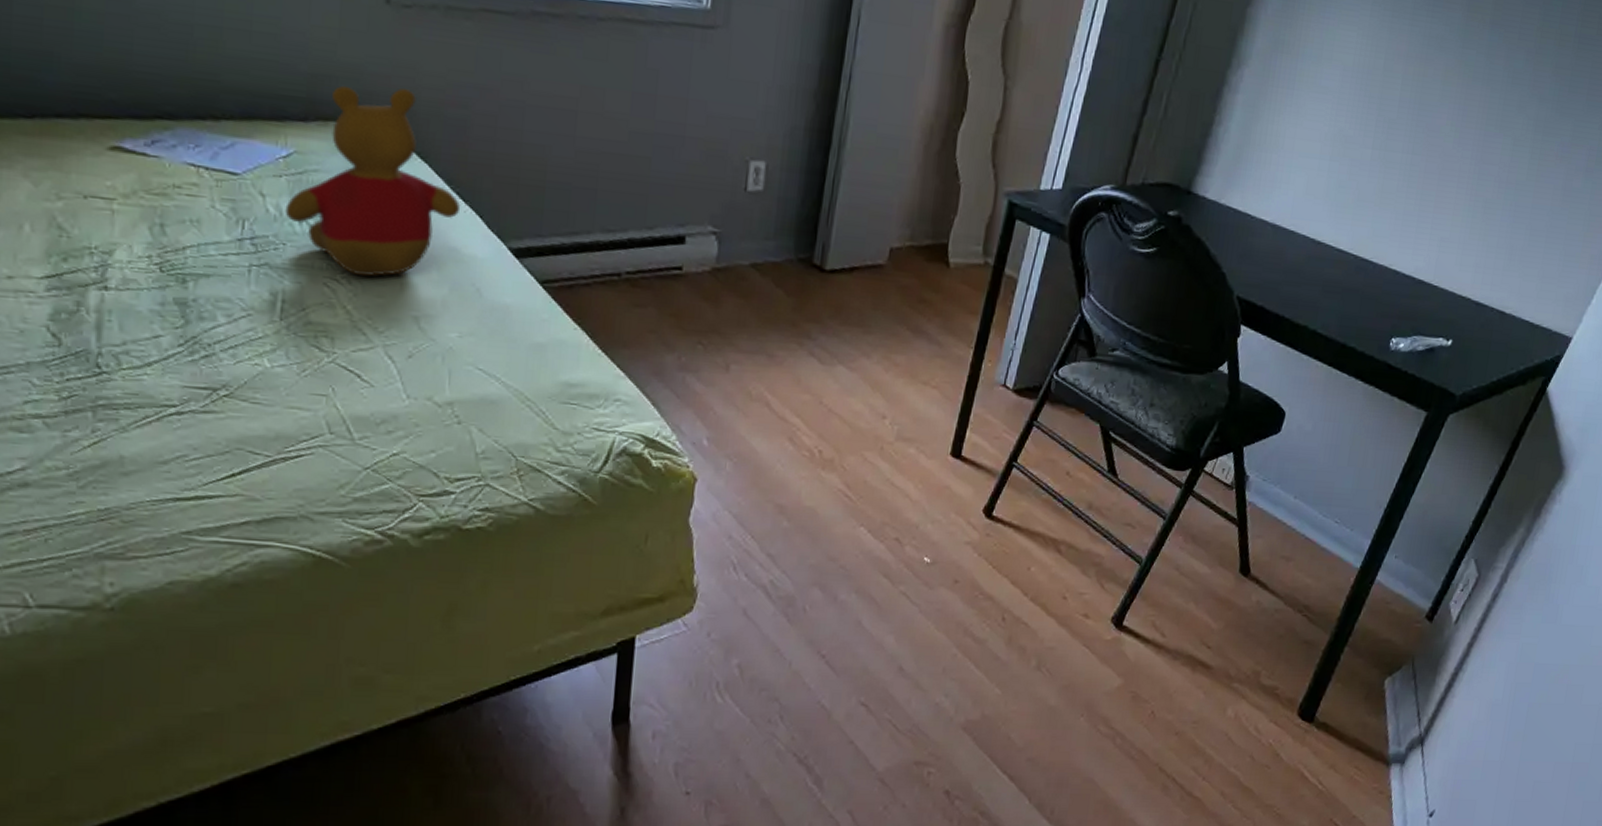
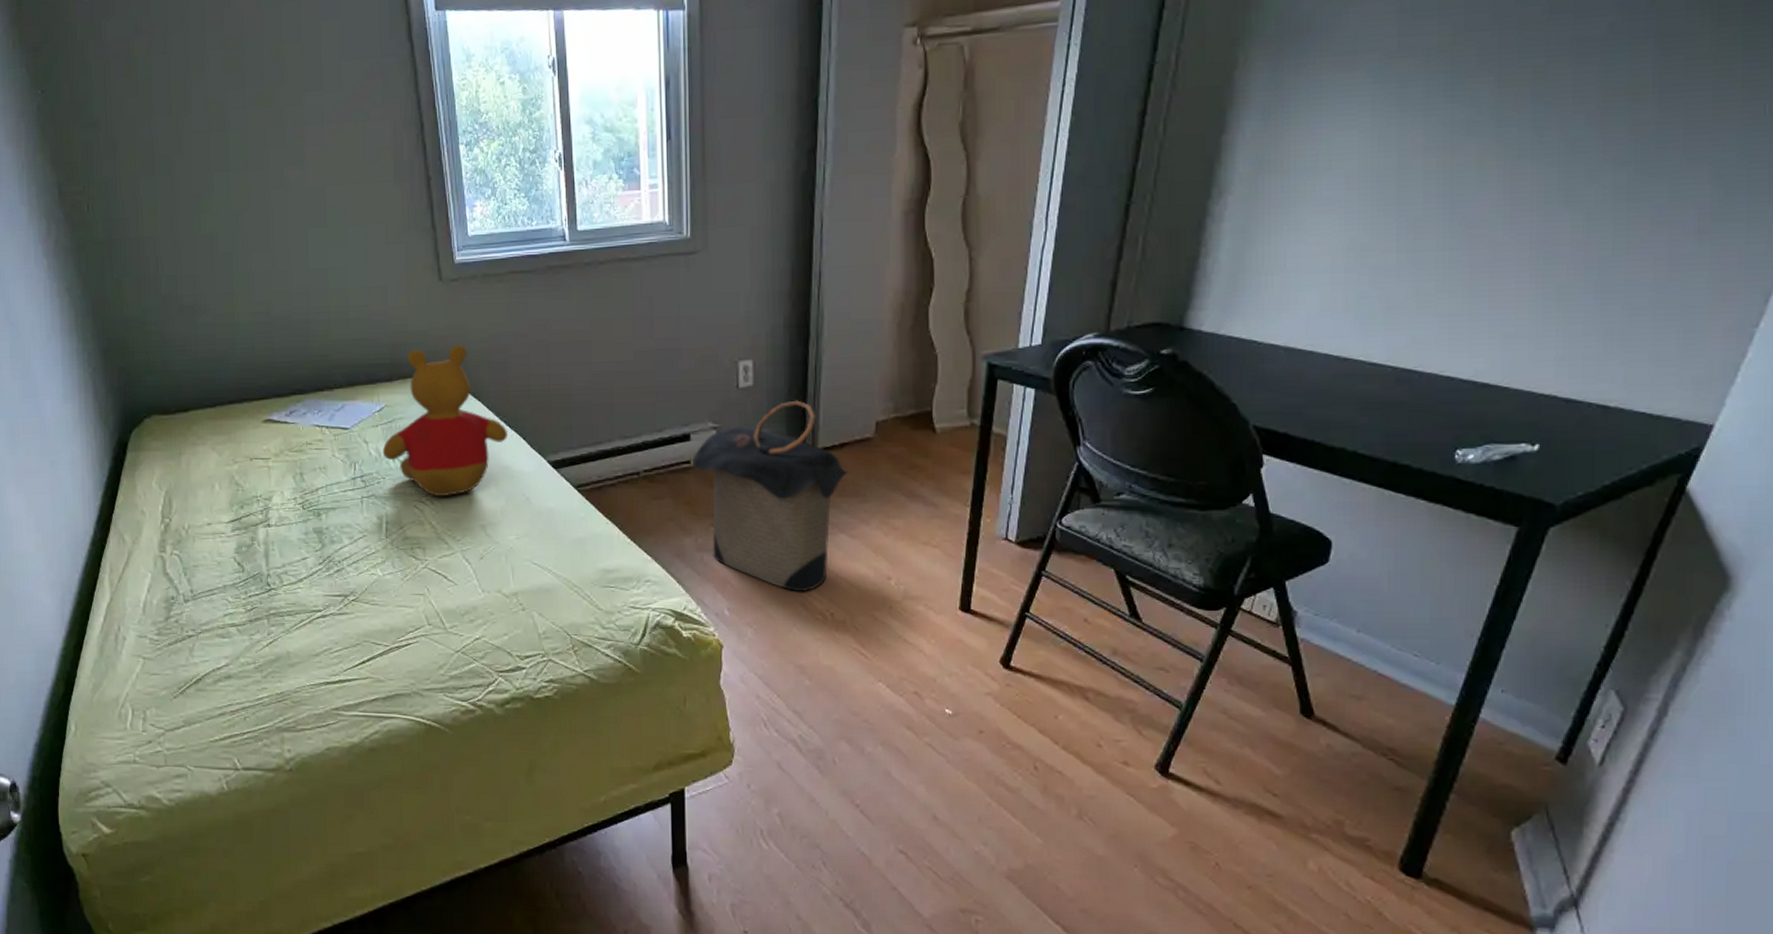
laundry hamper: none [684,213,857,426] -> present [692,400,850,592]

